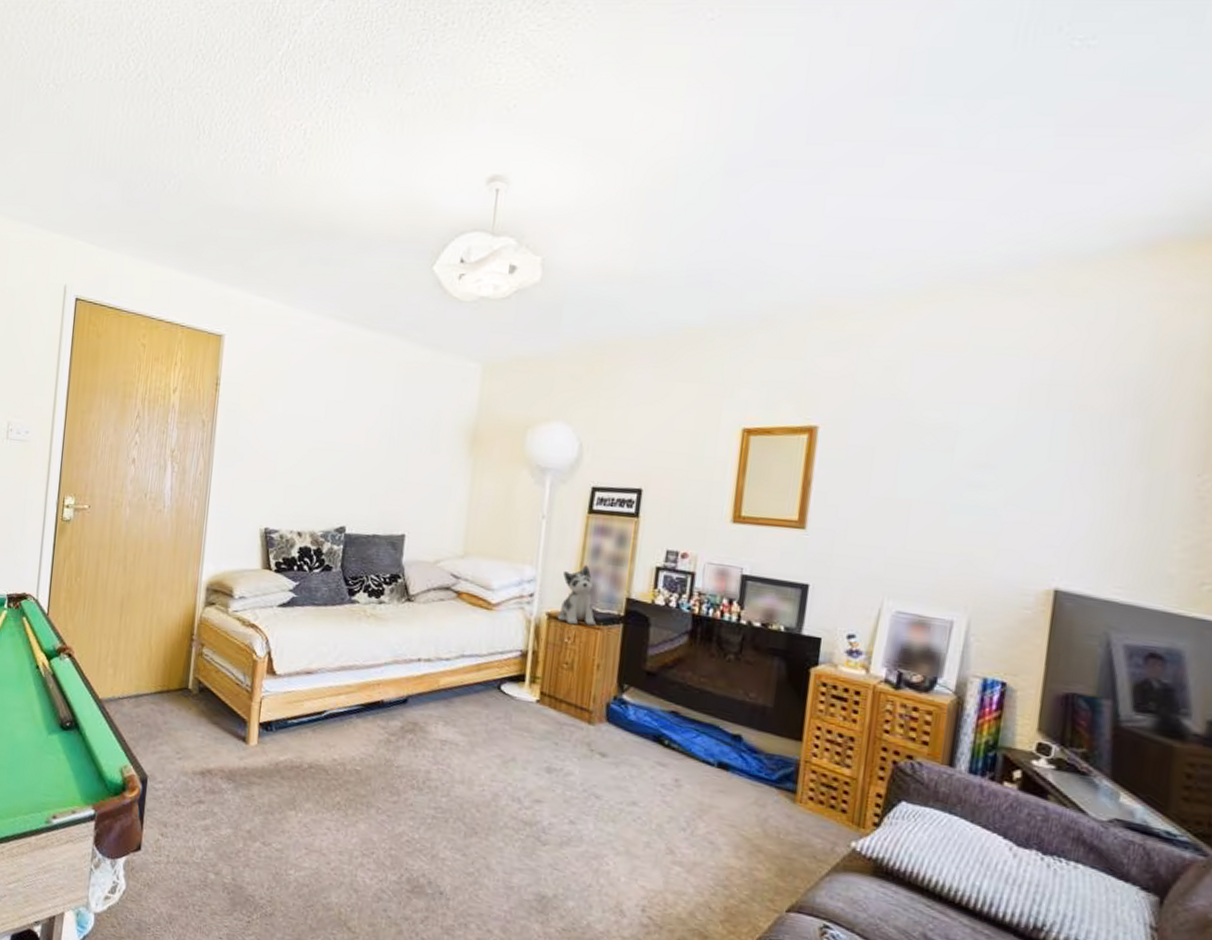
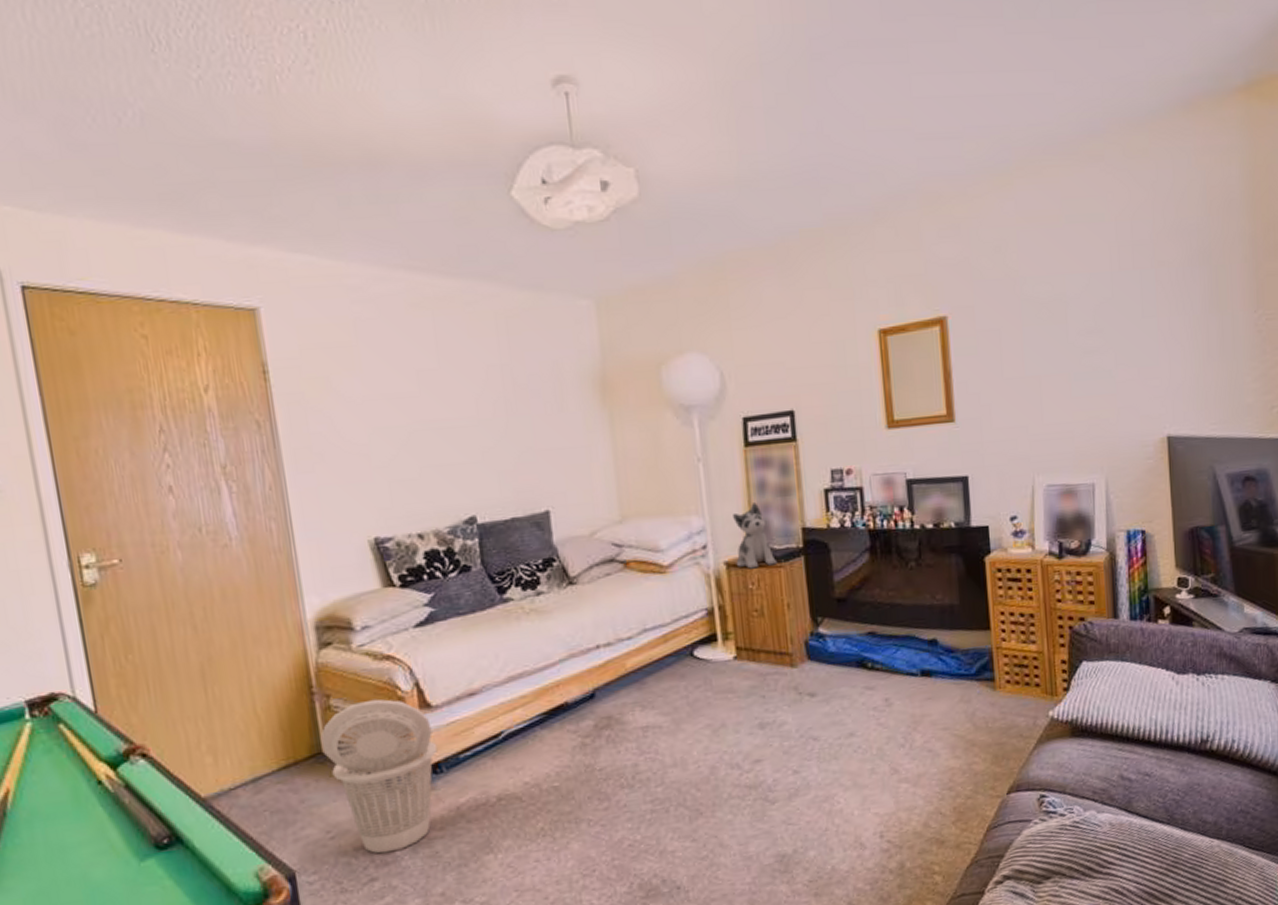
laundry basket: none [188,656,273,785] -> present [320,698,438,854]

